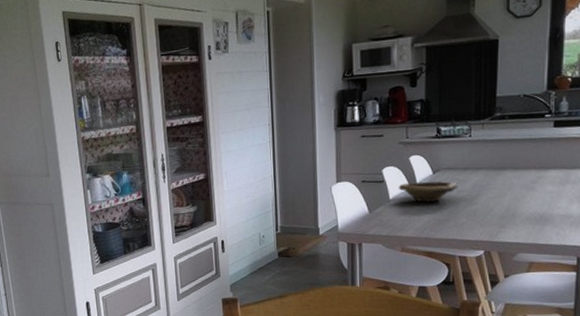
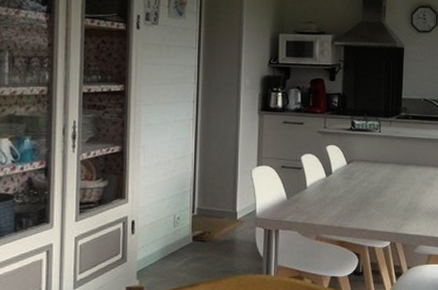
bowl: present [398,181,458,203] -> none [315,171,369,192]

